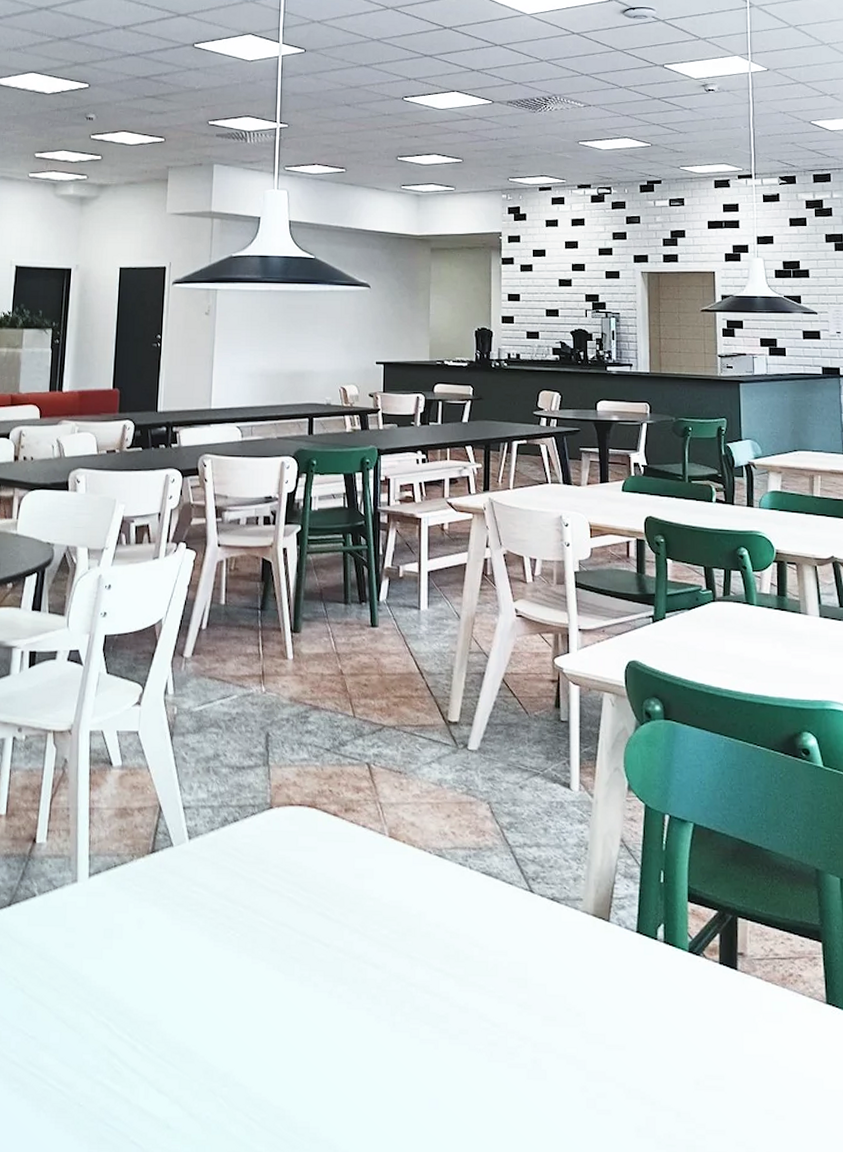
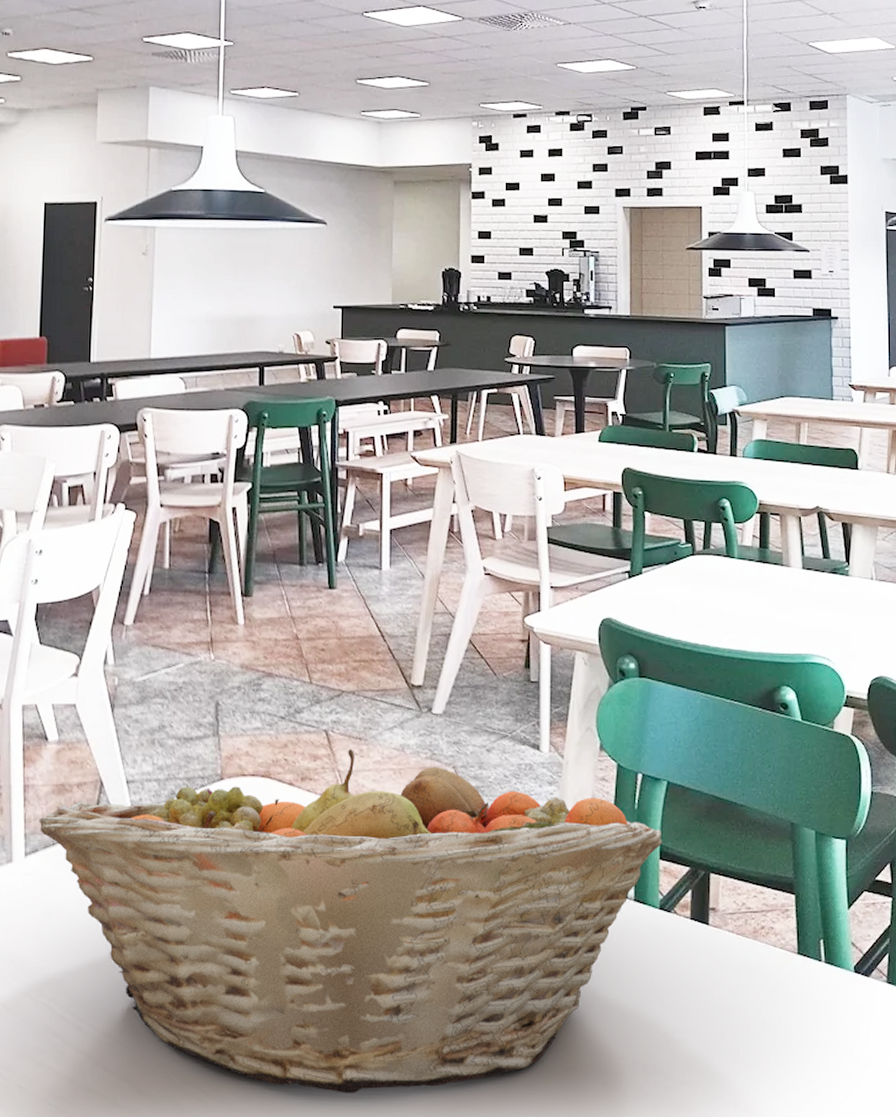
fruit basket: none [102,781,690,1127] -> present [39,748,663,1093]

